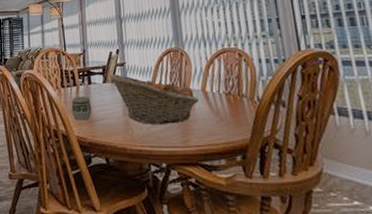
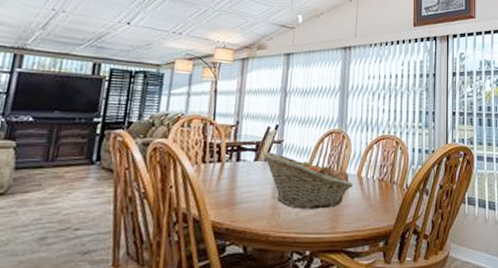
cup: present [71,96,92,120] -> none [210,175,236,203]

